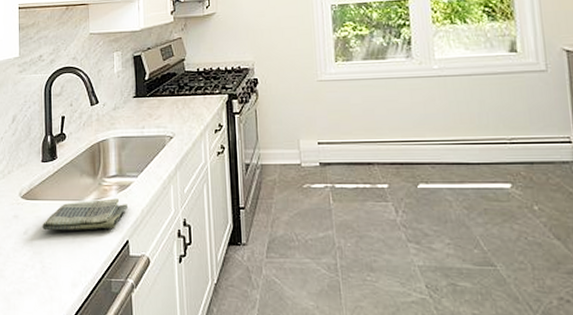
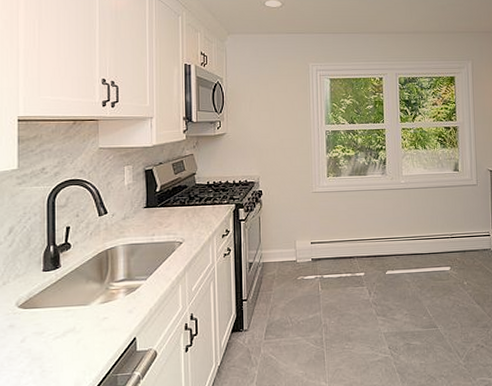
dish towel: present [43,198,128,231] -> none [43,300,136,336]

